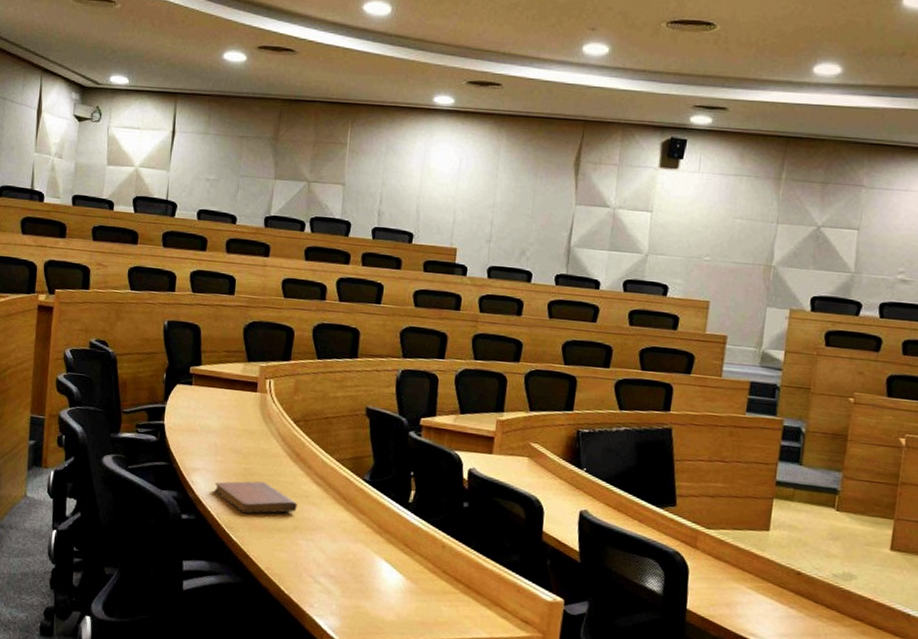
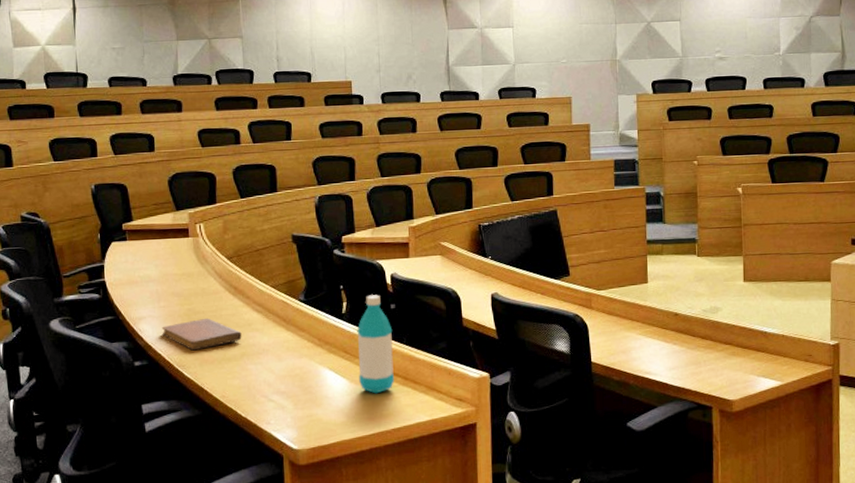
water bottle: none [416,487,462,598] -> present [357,295,394,394]

